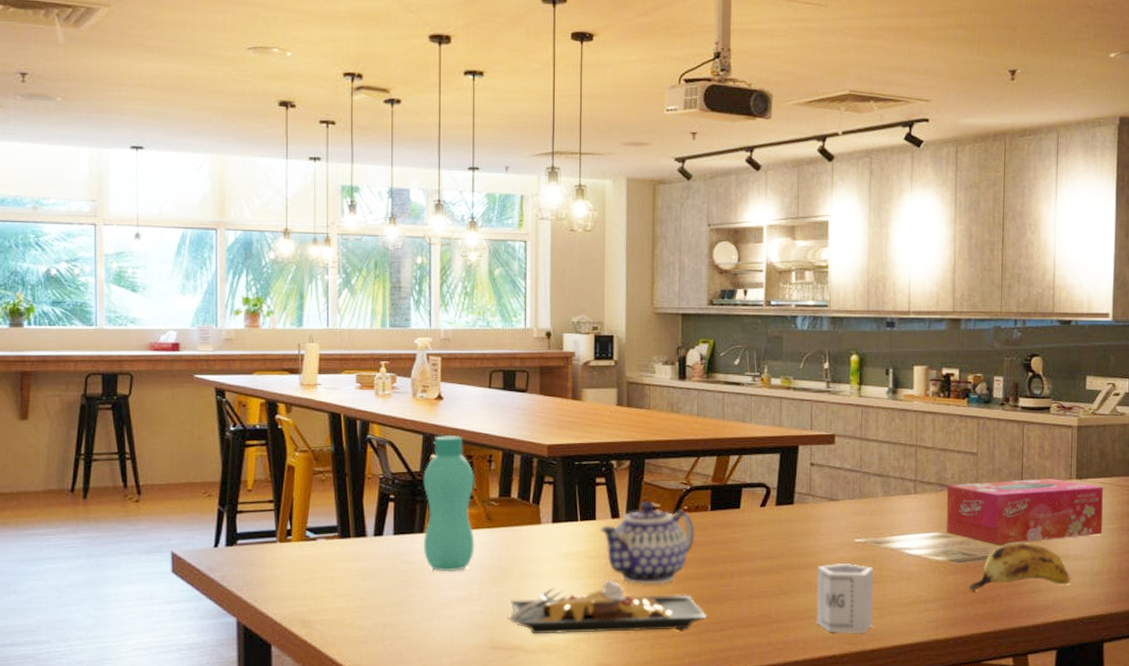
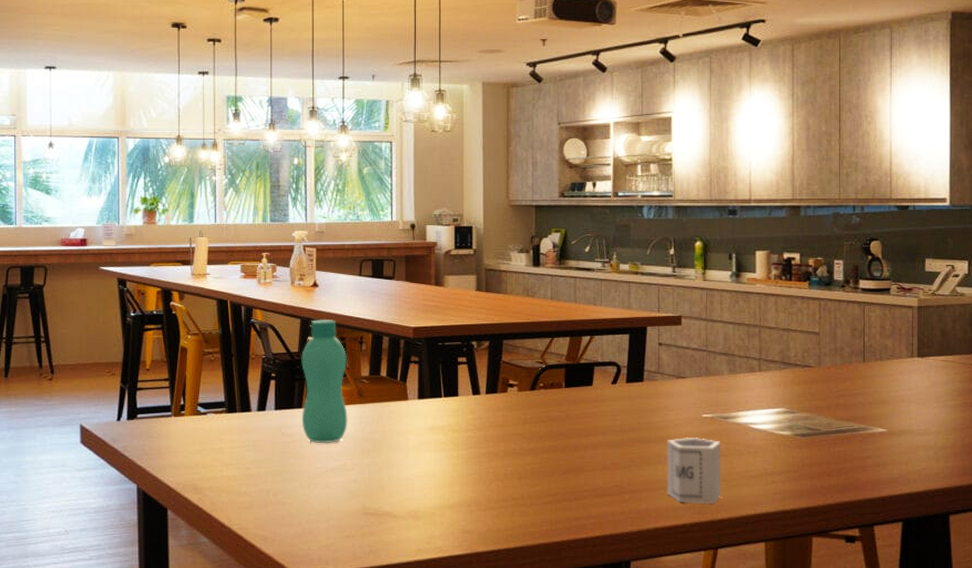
plate: present [508,579,707,635] -> none [379,451,563,502]
teapot: present [600,501,695,585] -> none [462,379,550,457]
tissue box: present [946,478,1103,545] -> none [790,357,946,420]
banana: present [968,543,1070,592] -> none [814,418,914,465]

